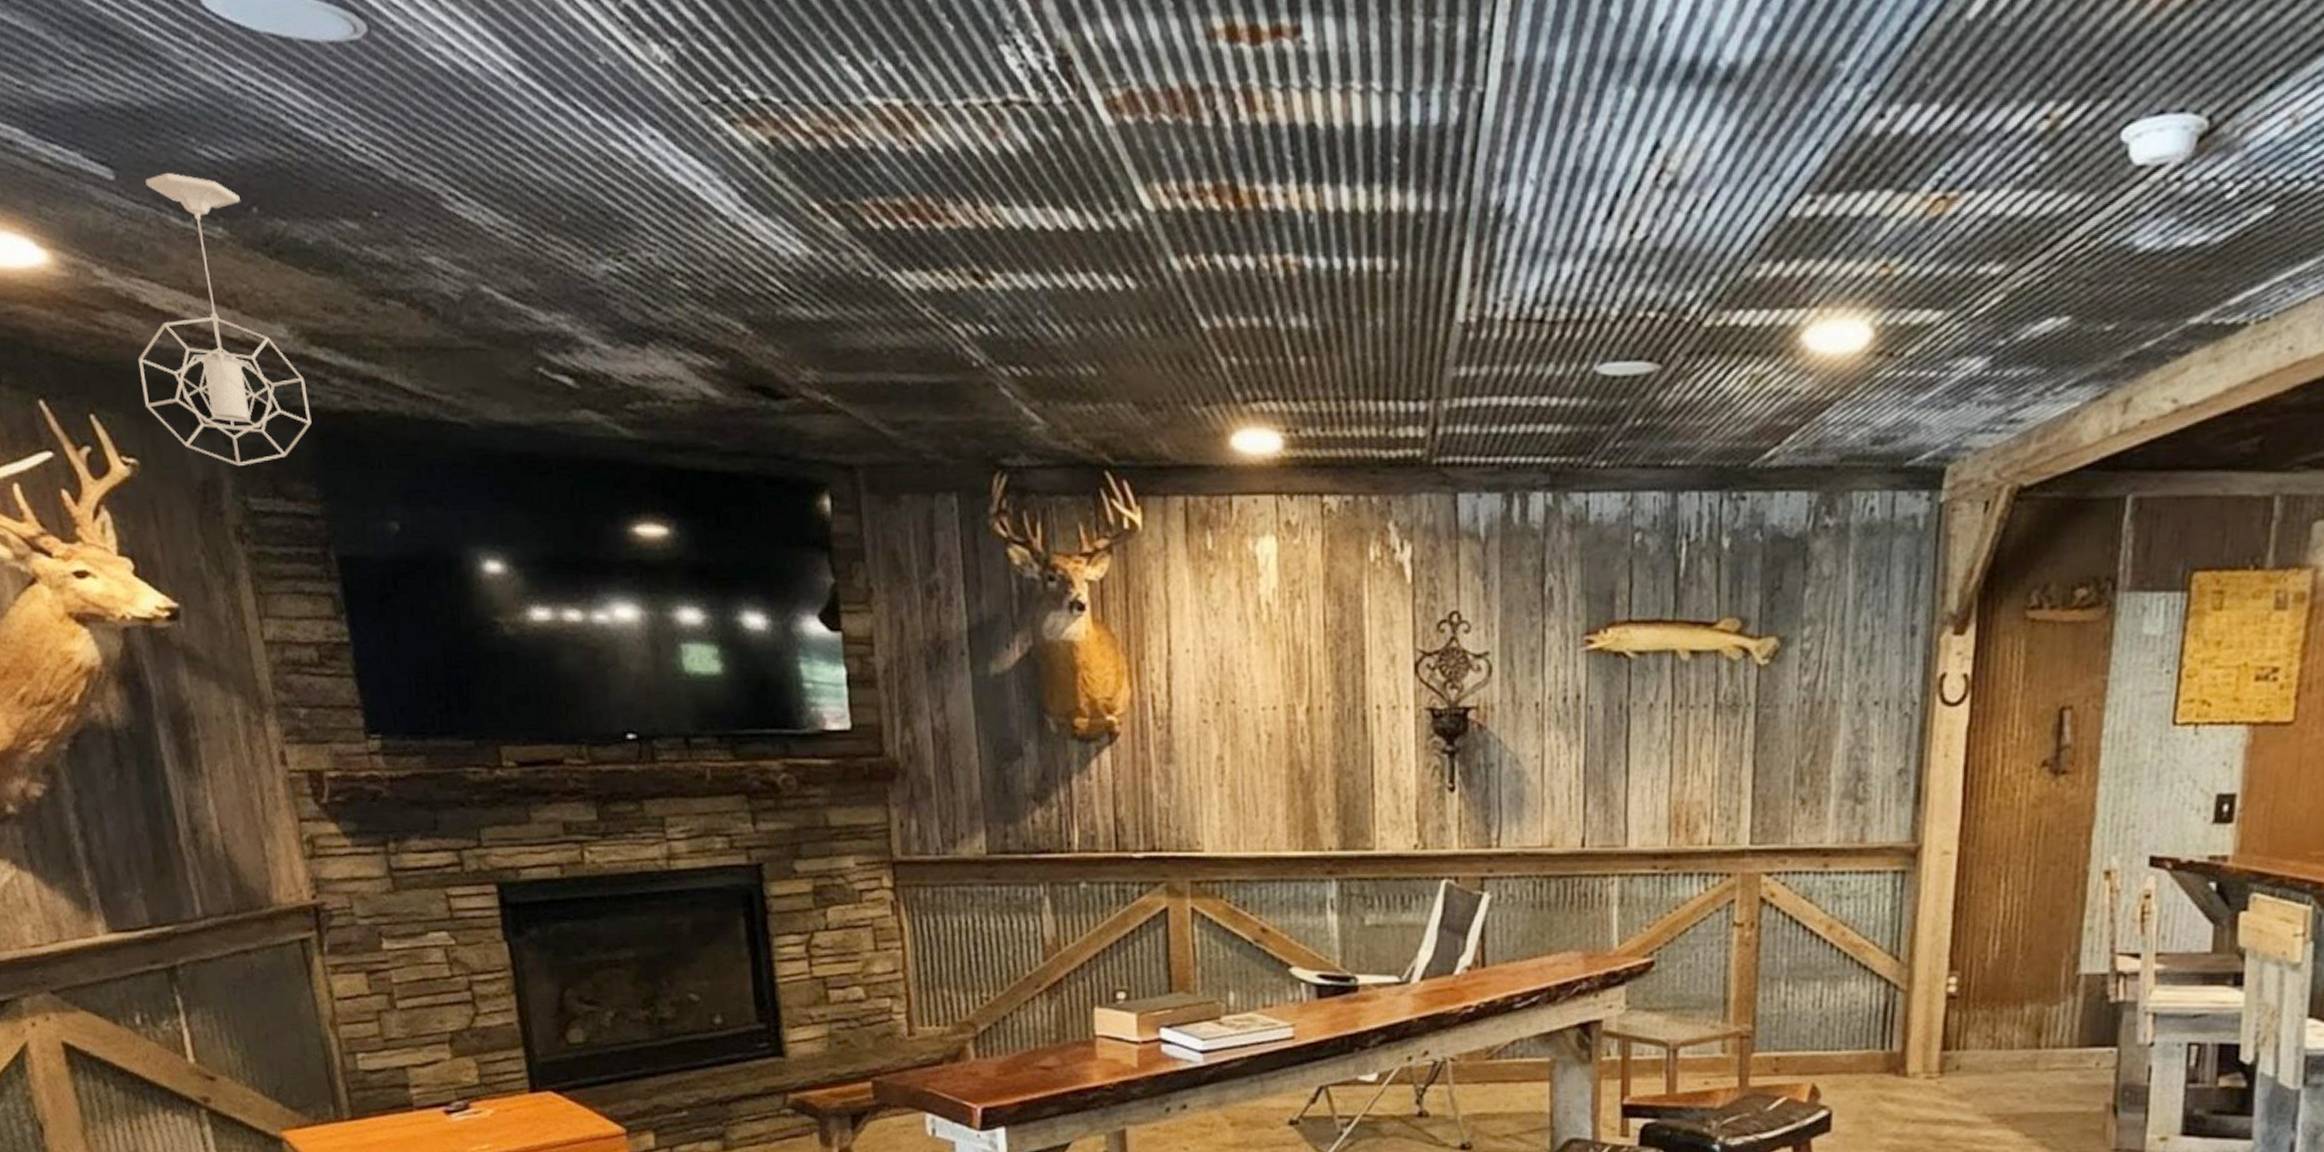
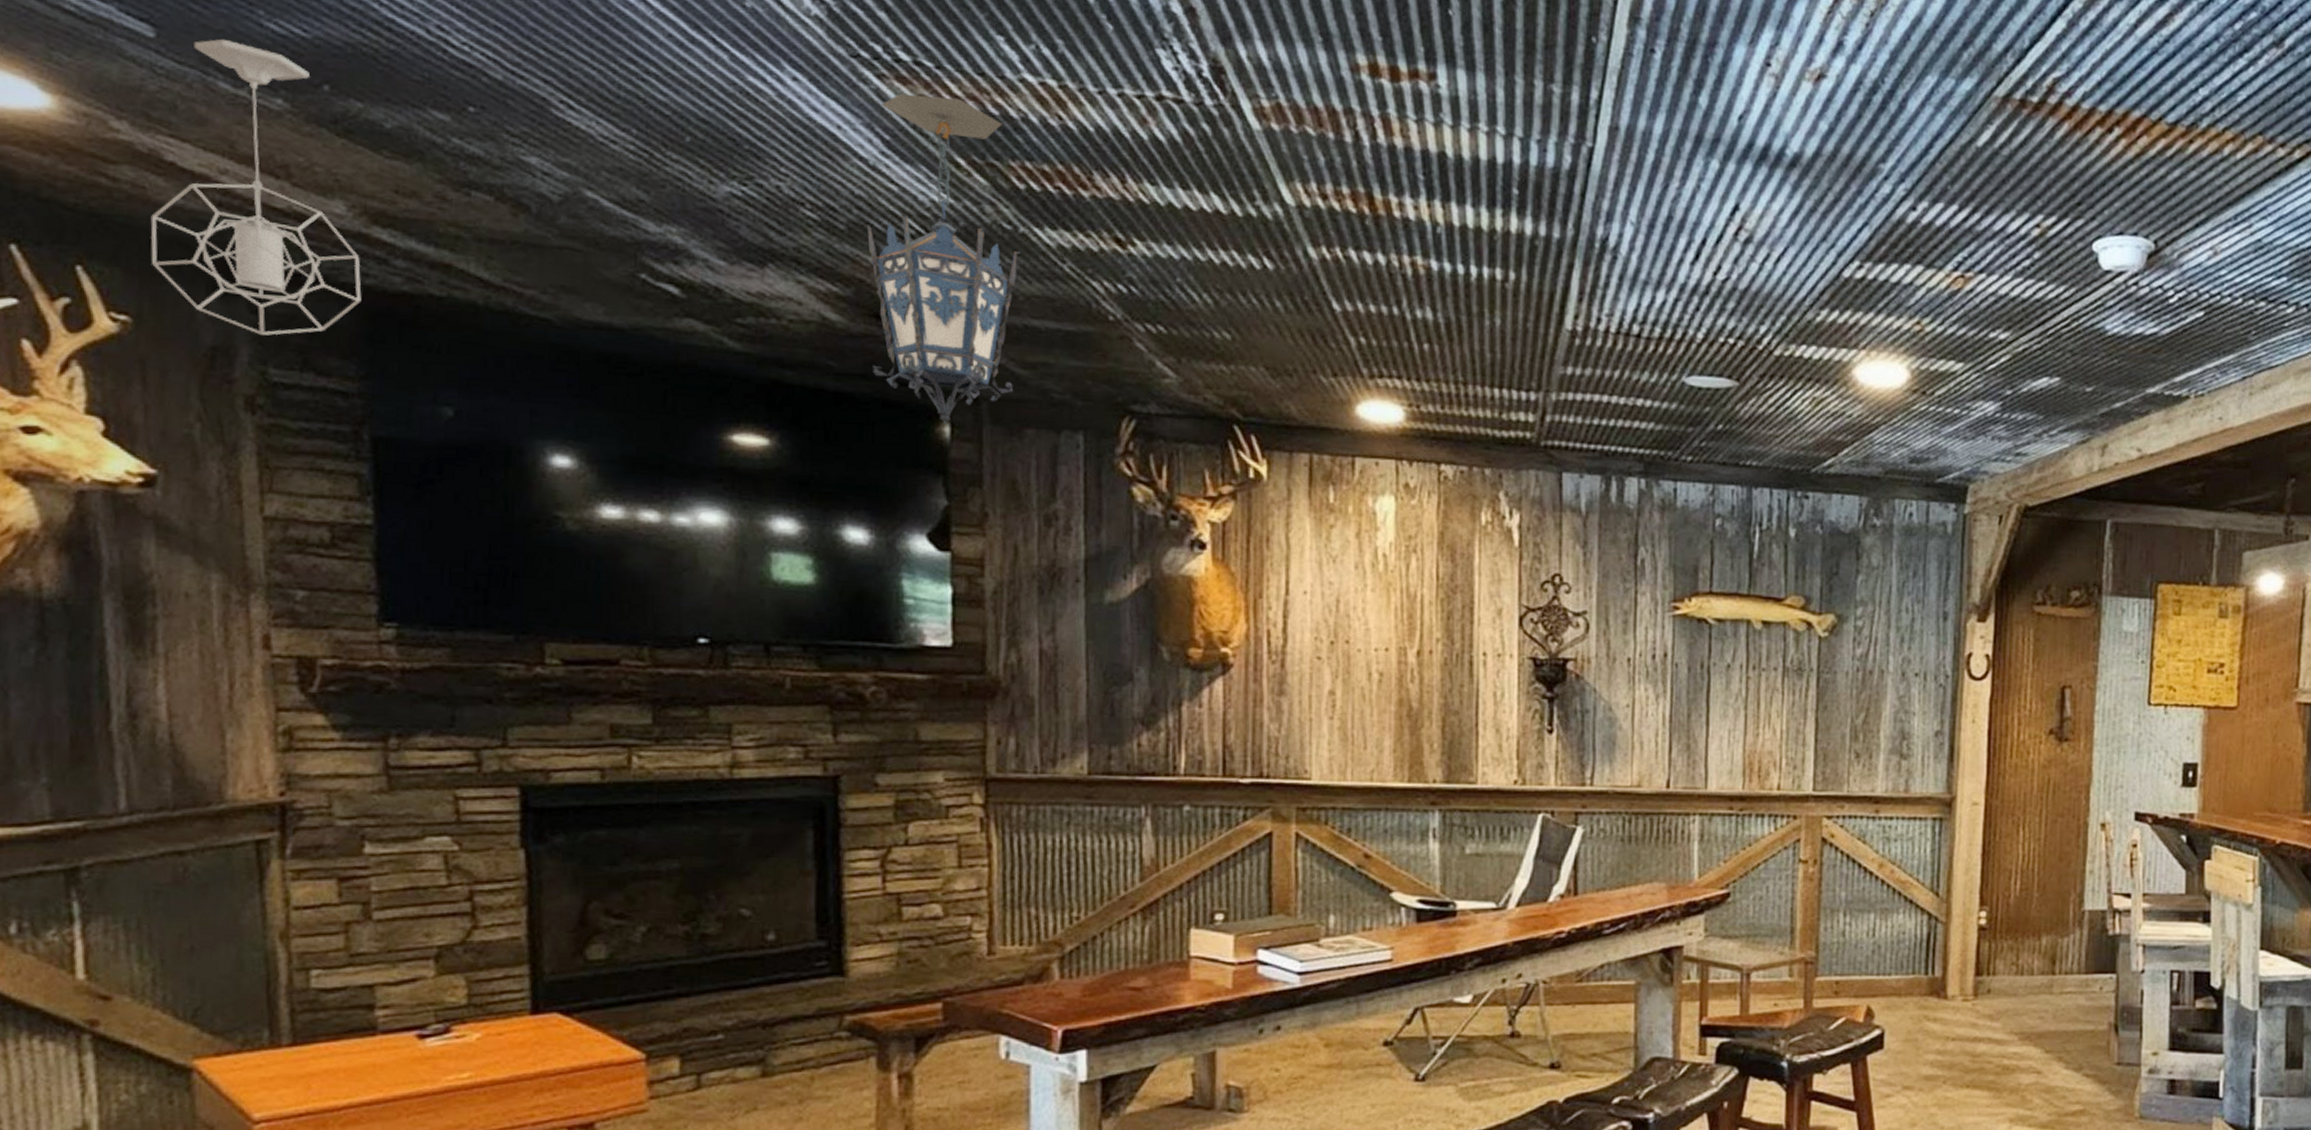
hanging lantern: none [729,135,886,498] -> present [862,93,1020,425]

